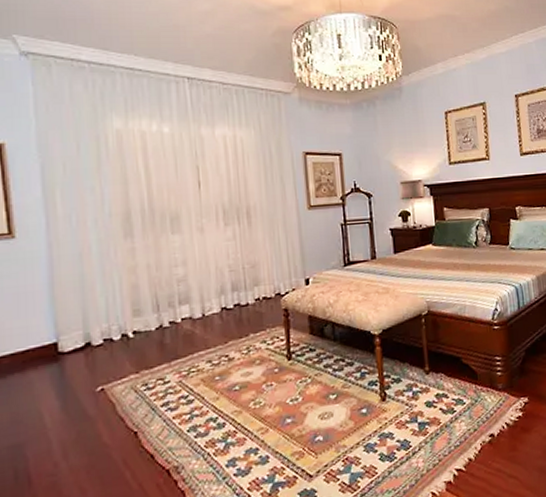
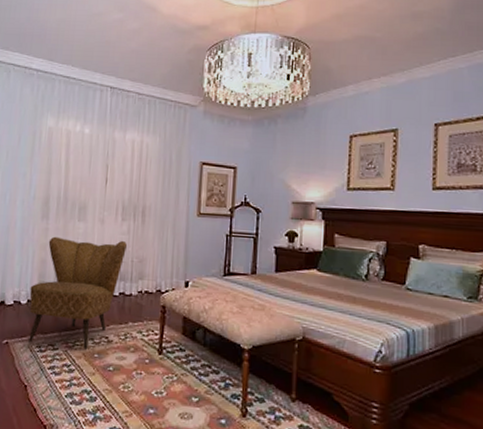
armchair: none [122,248,235,383] -> present [29,236,127,350]

